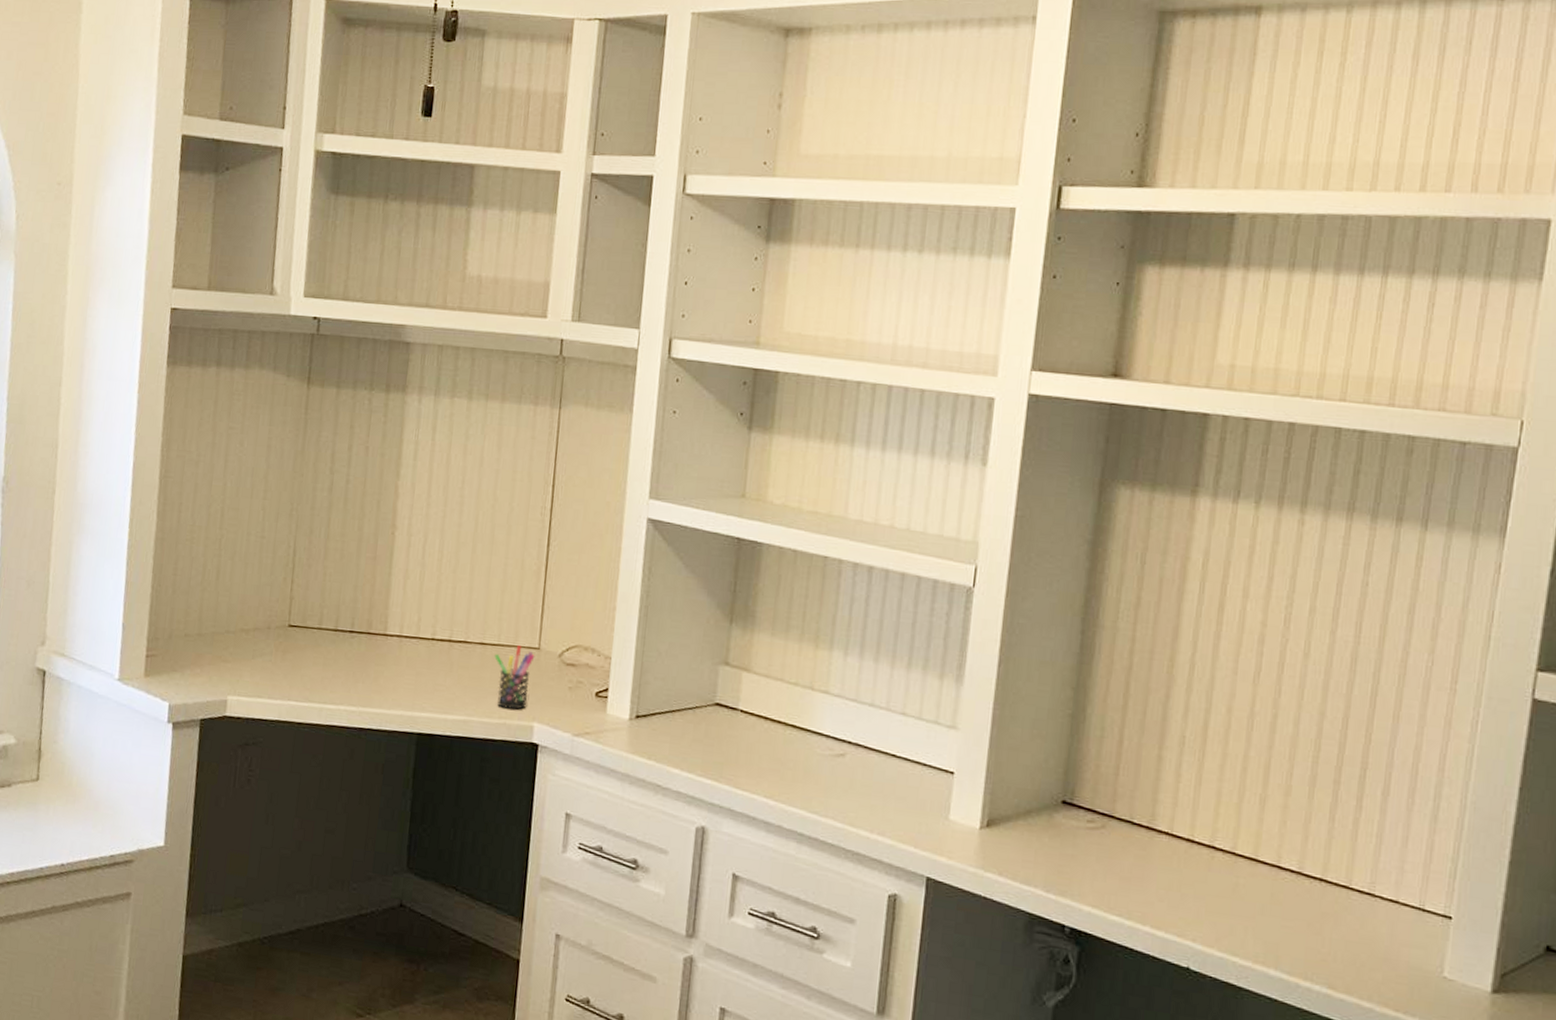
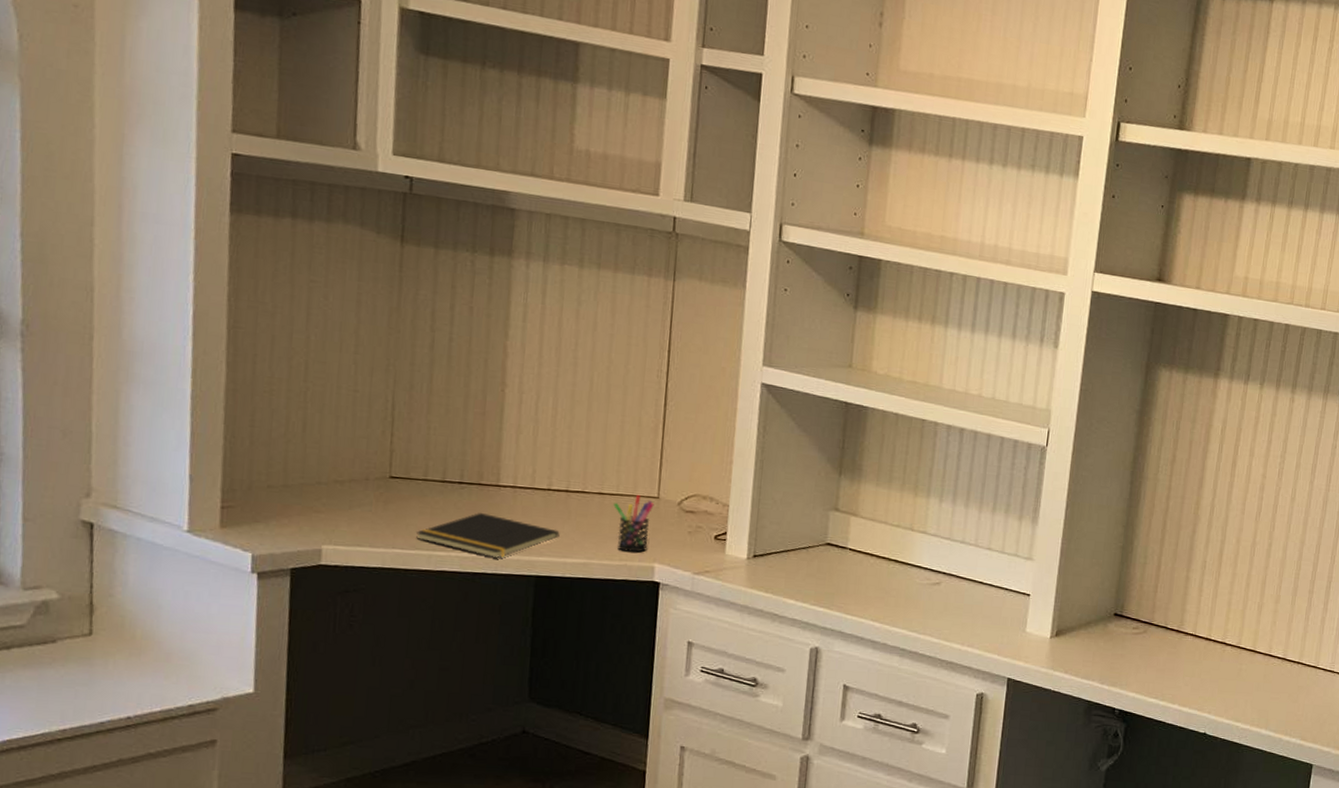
notepad: none [309,664,442,713] -> present [415,513,560,558]

